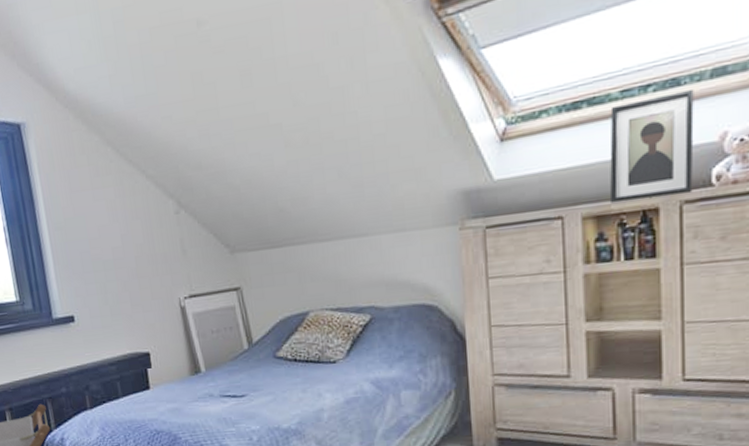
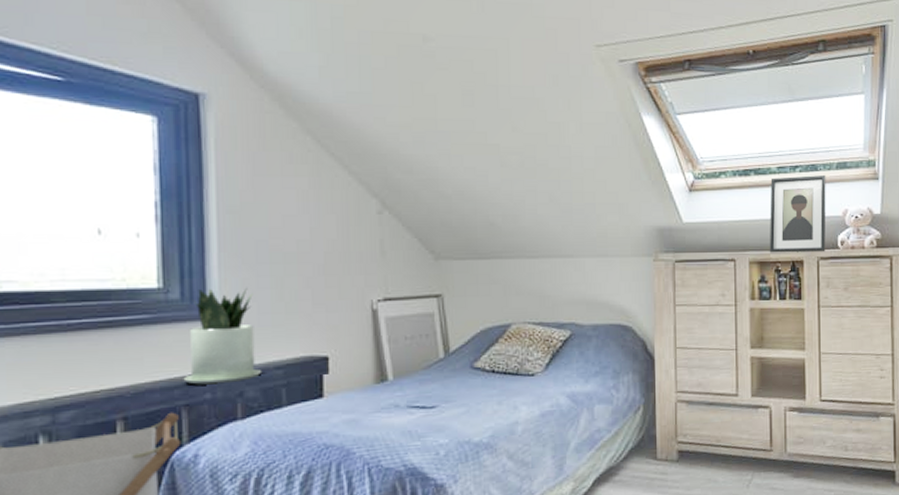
planter: none [42,294,100,381] -> present [183,287,262,385]

